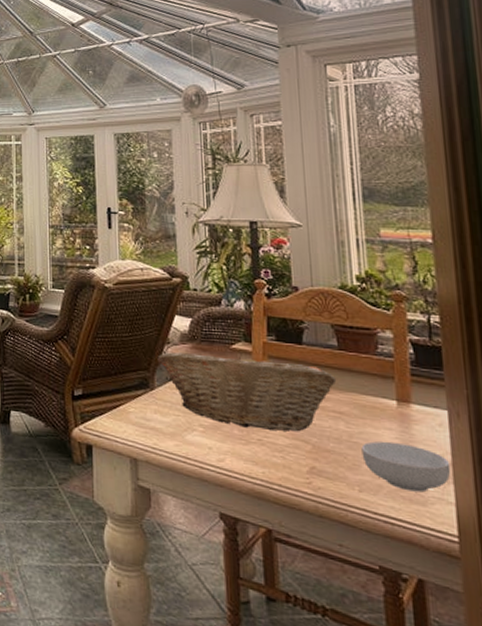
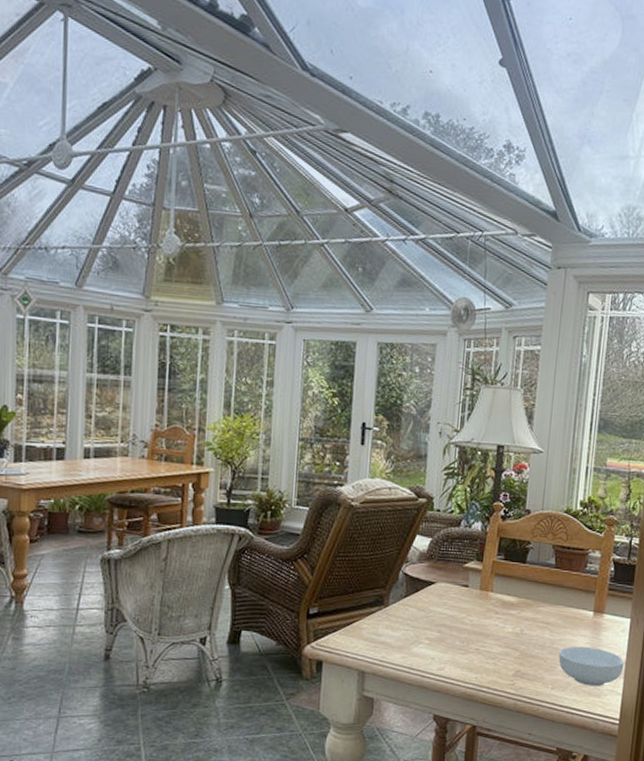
fruit basket: present [157,351,337,432] -> none [394,569,550,641]

